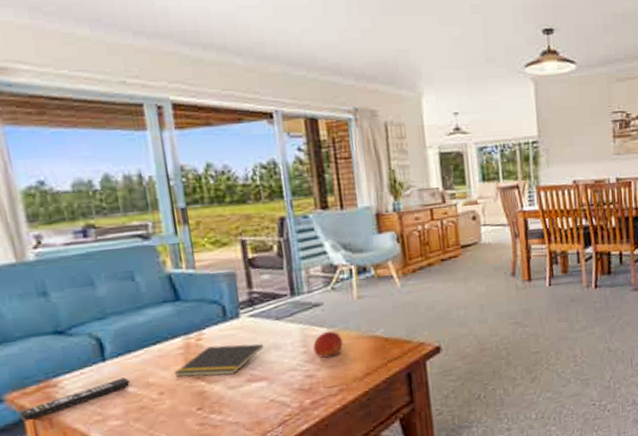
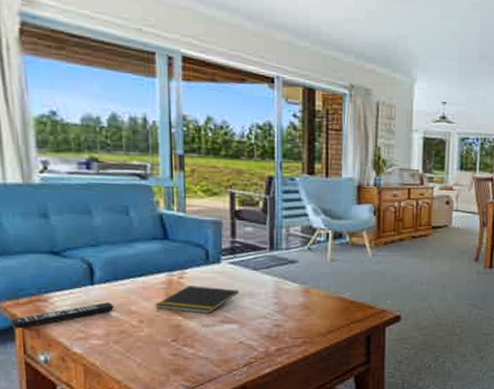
fruit: present [313,331,343,358] -> none [284,287,312,311]

